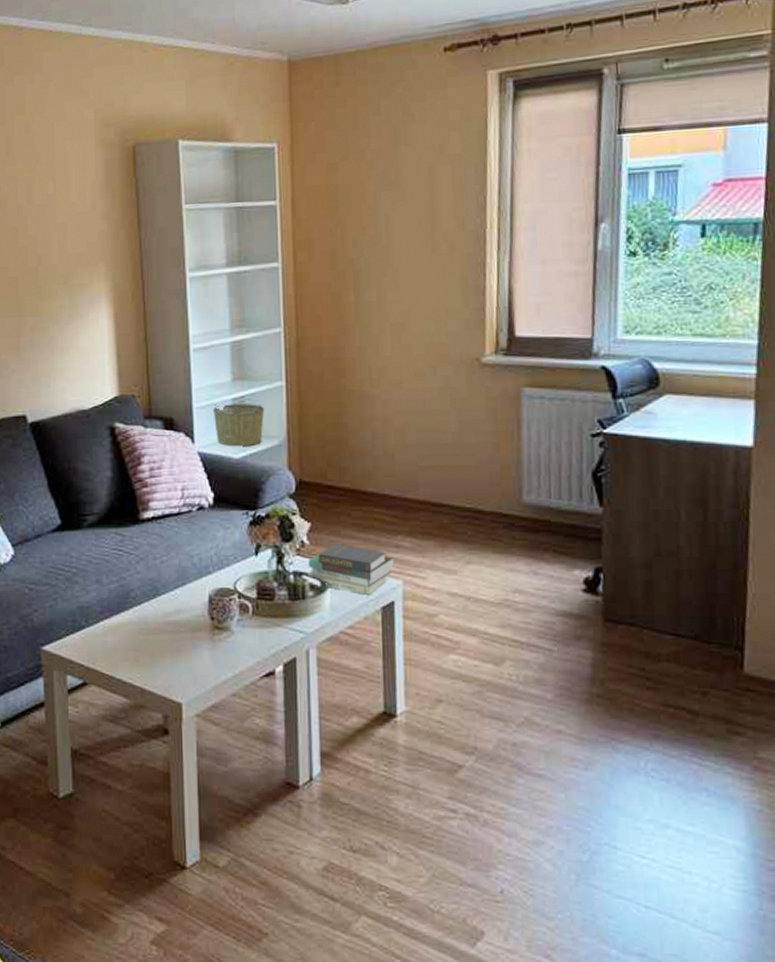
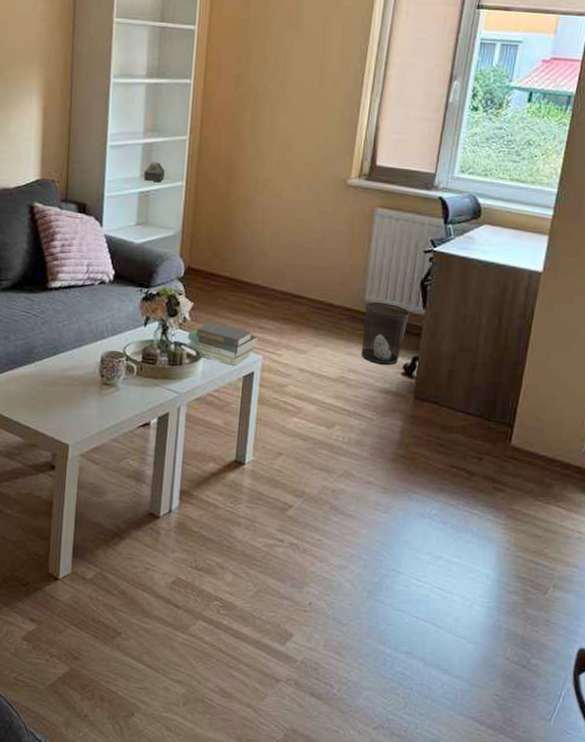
basket: present [212,403,265,447] -> none [121,195,166,235]
decorative box: none [236,362,260,386] -> present [144,162,165,183]
waste bin: none [524,503,584,580] -> present [361,302,410,365]

